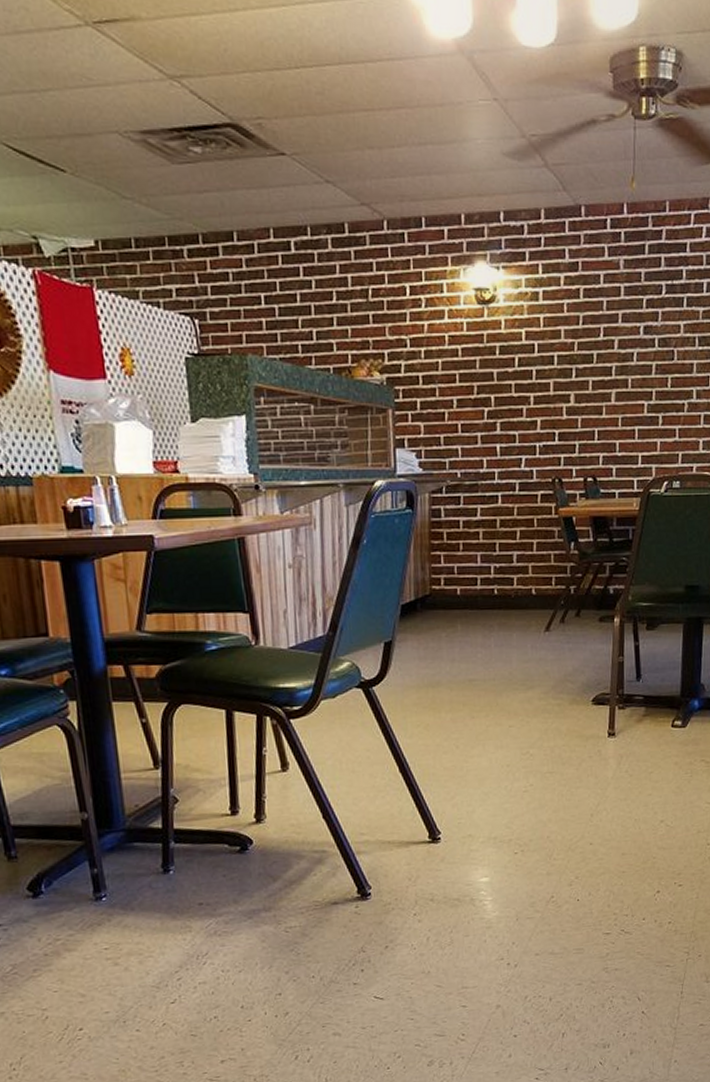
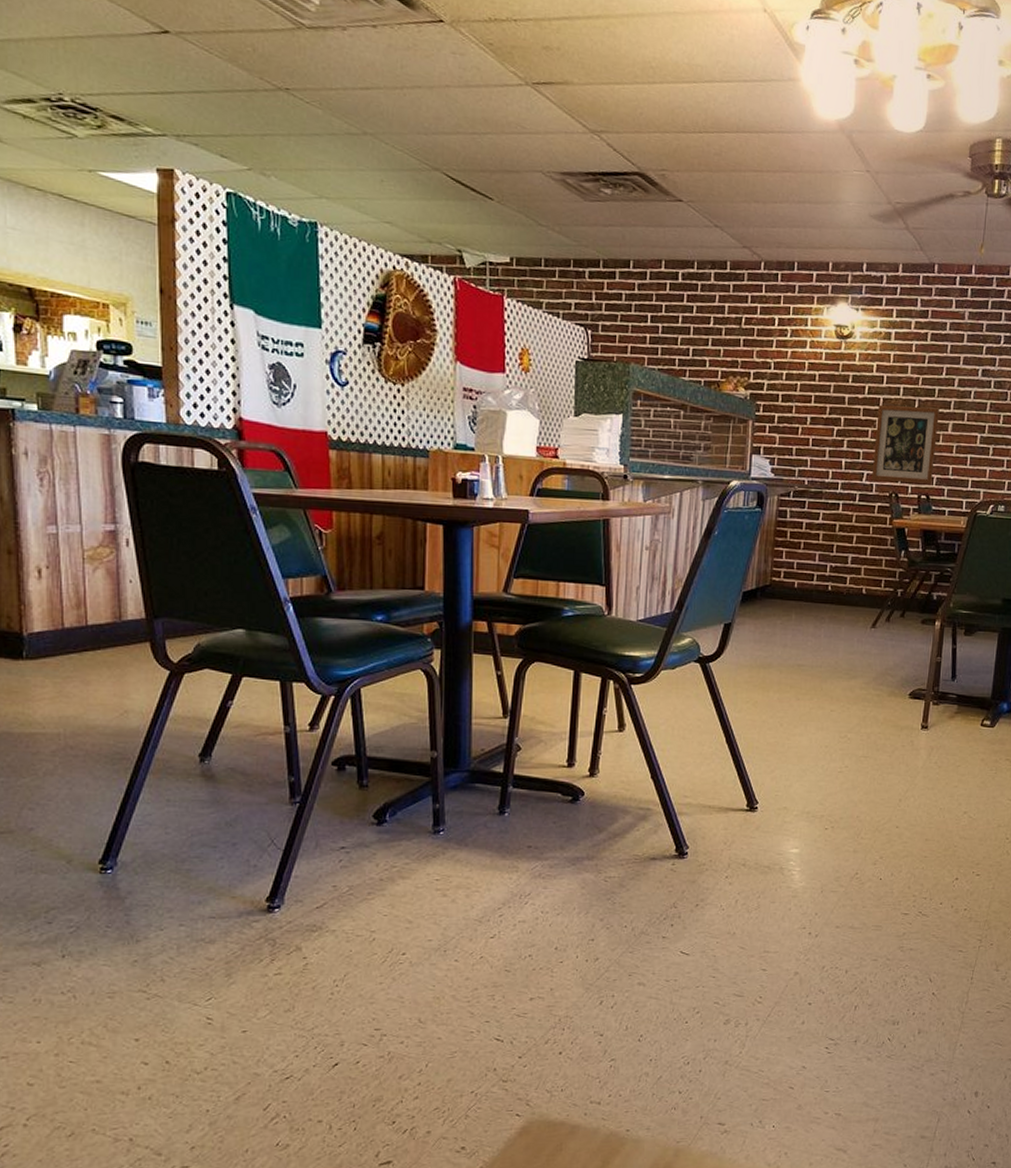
wall art: none [530,376,600,465] -> present [871,404,939,484]

